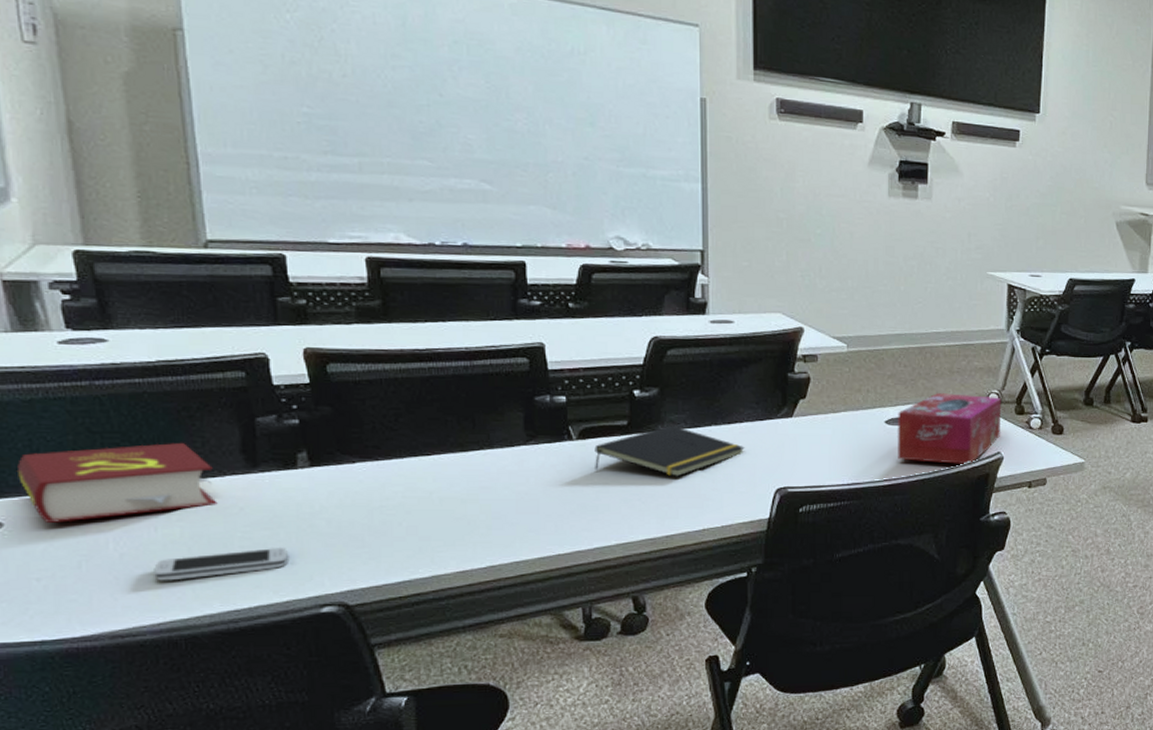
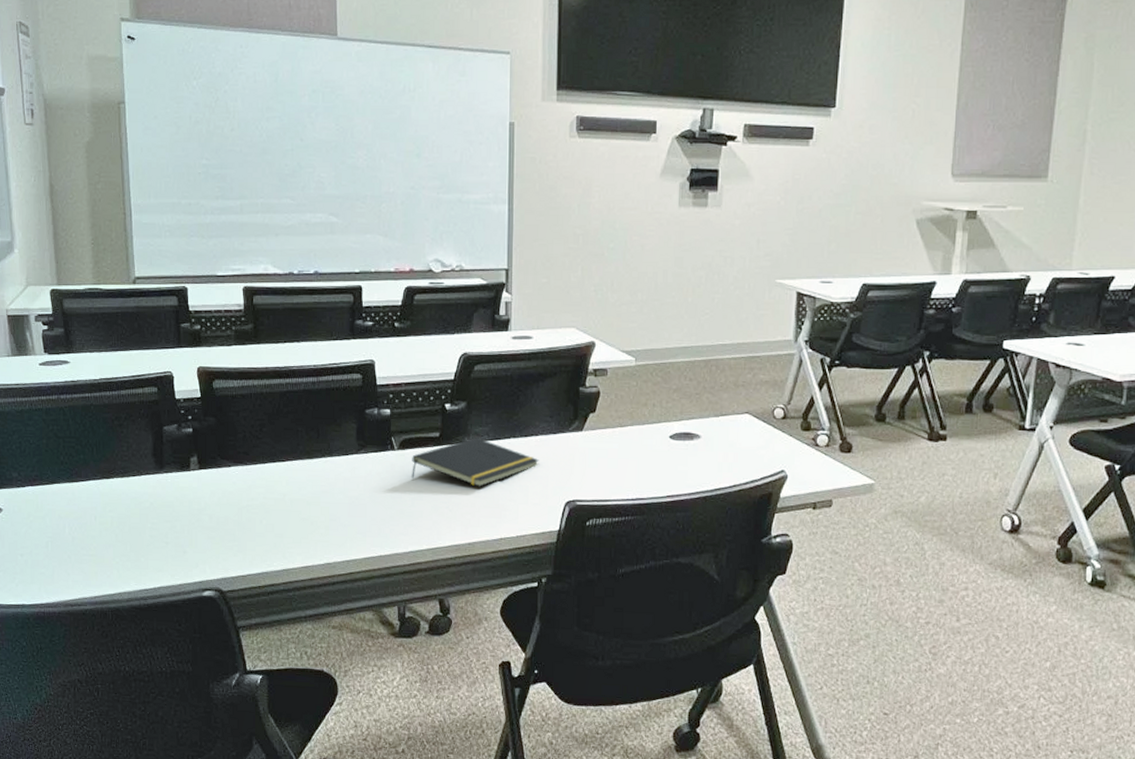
book: present [18,443,218,523] -> none [12,447,136,510]
smartphone: present [154,547,288,581] -> none [93,537,182,562]
tissue box: present [898,393,1002,464] -> none [681,407,787,482]

